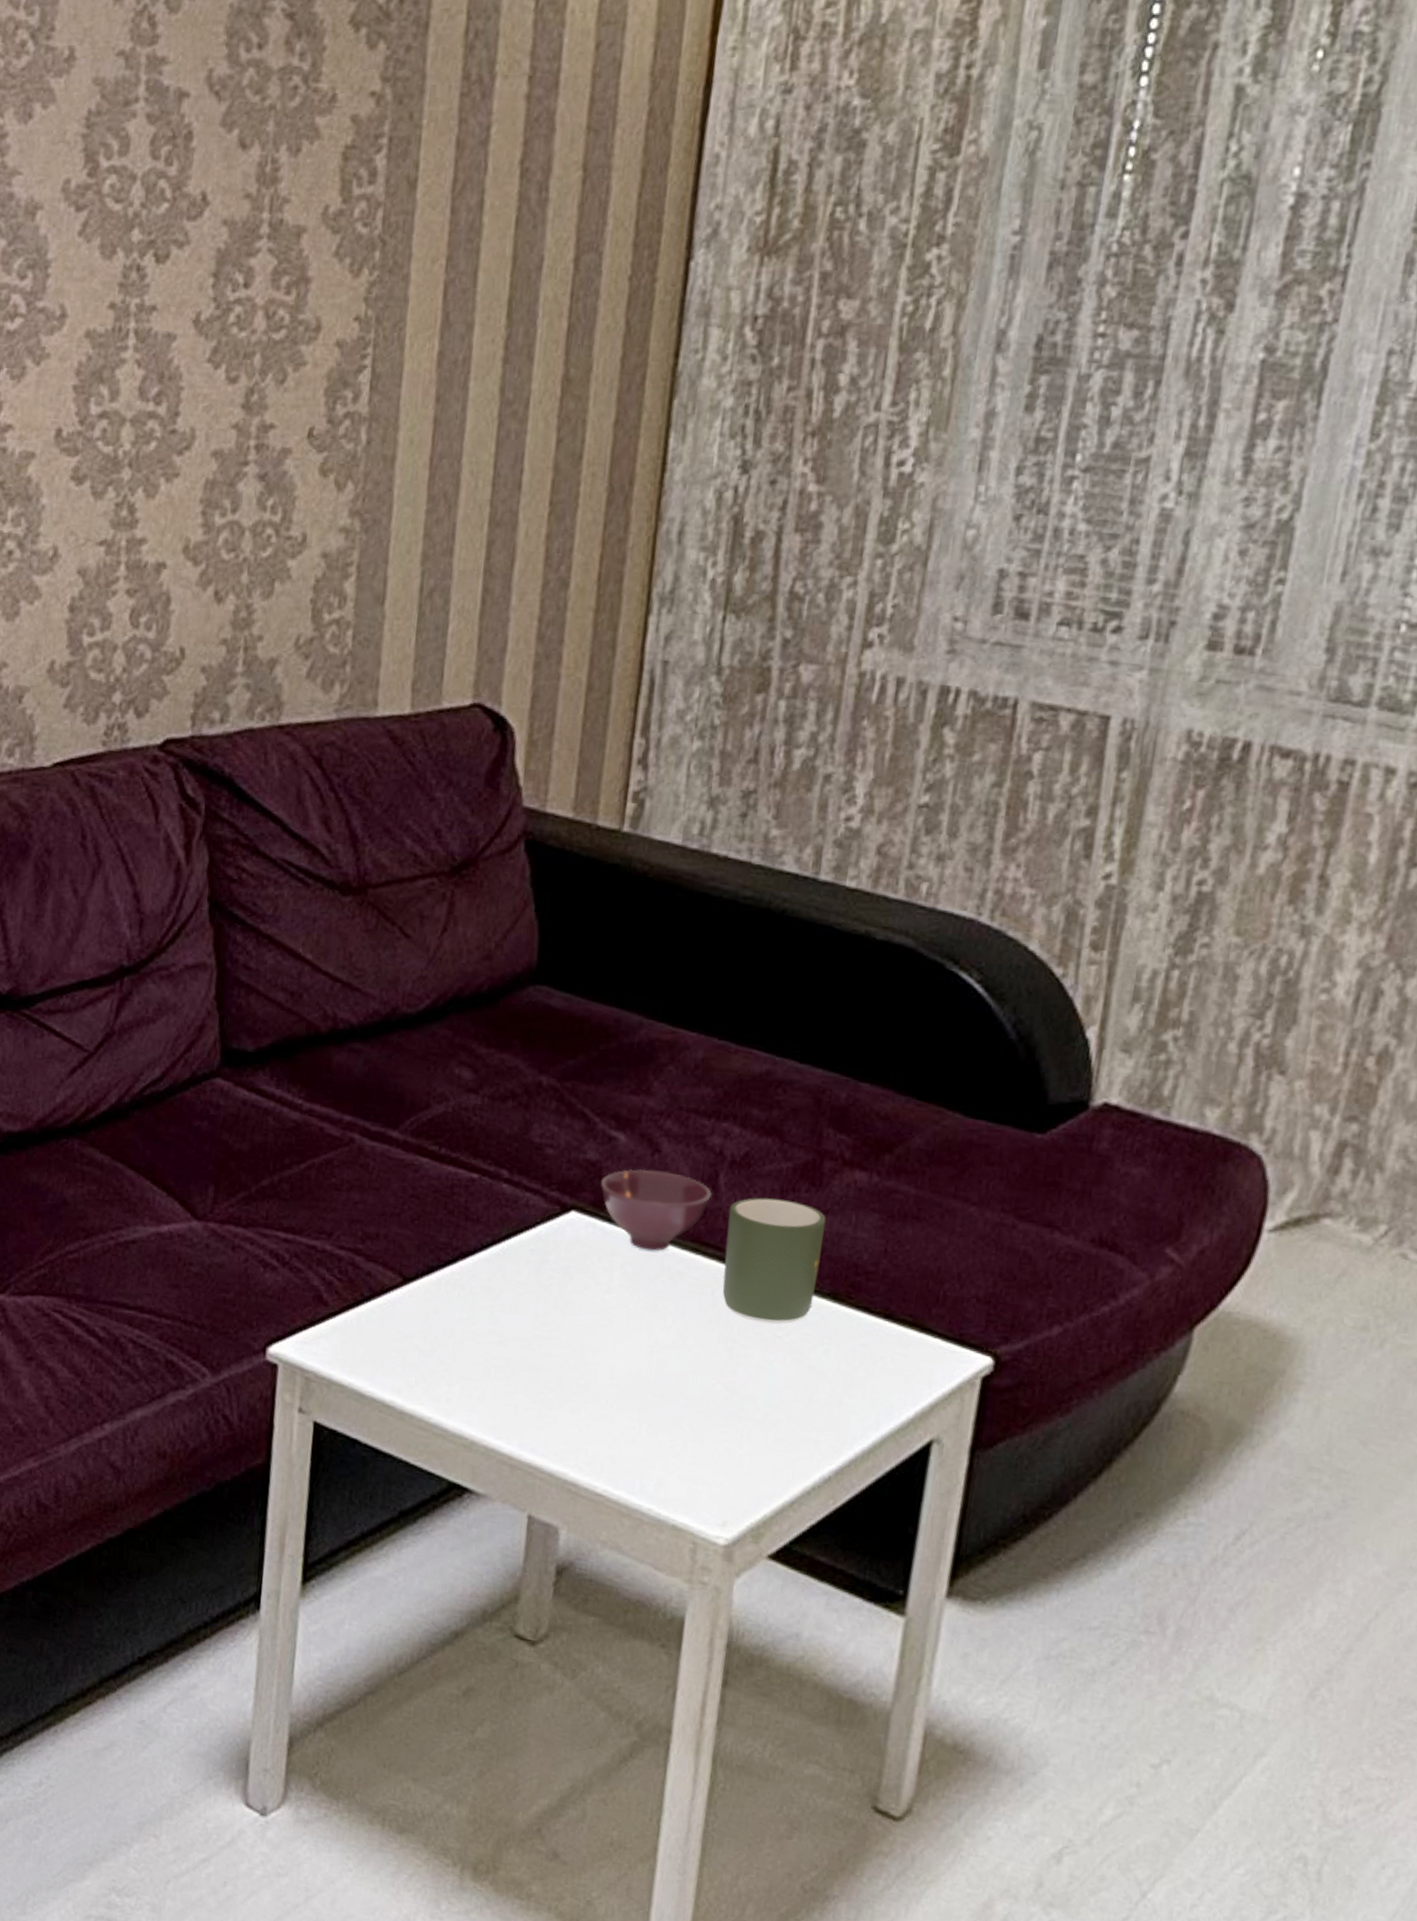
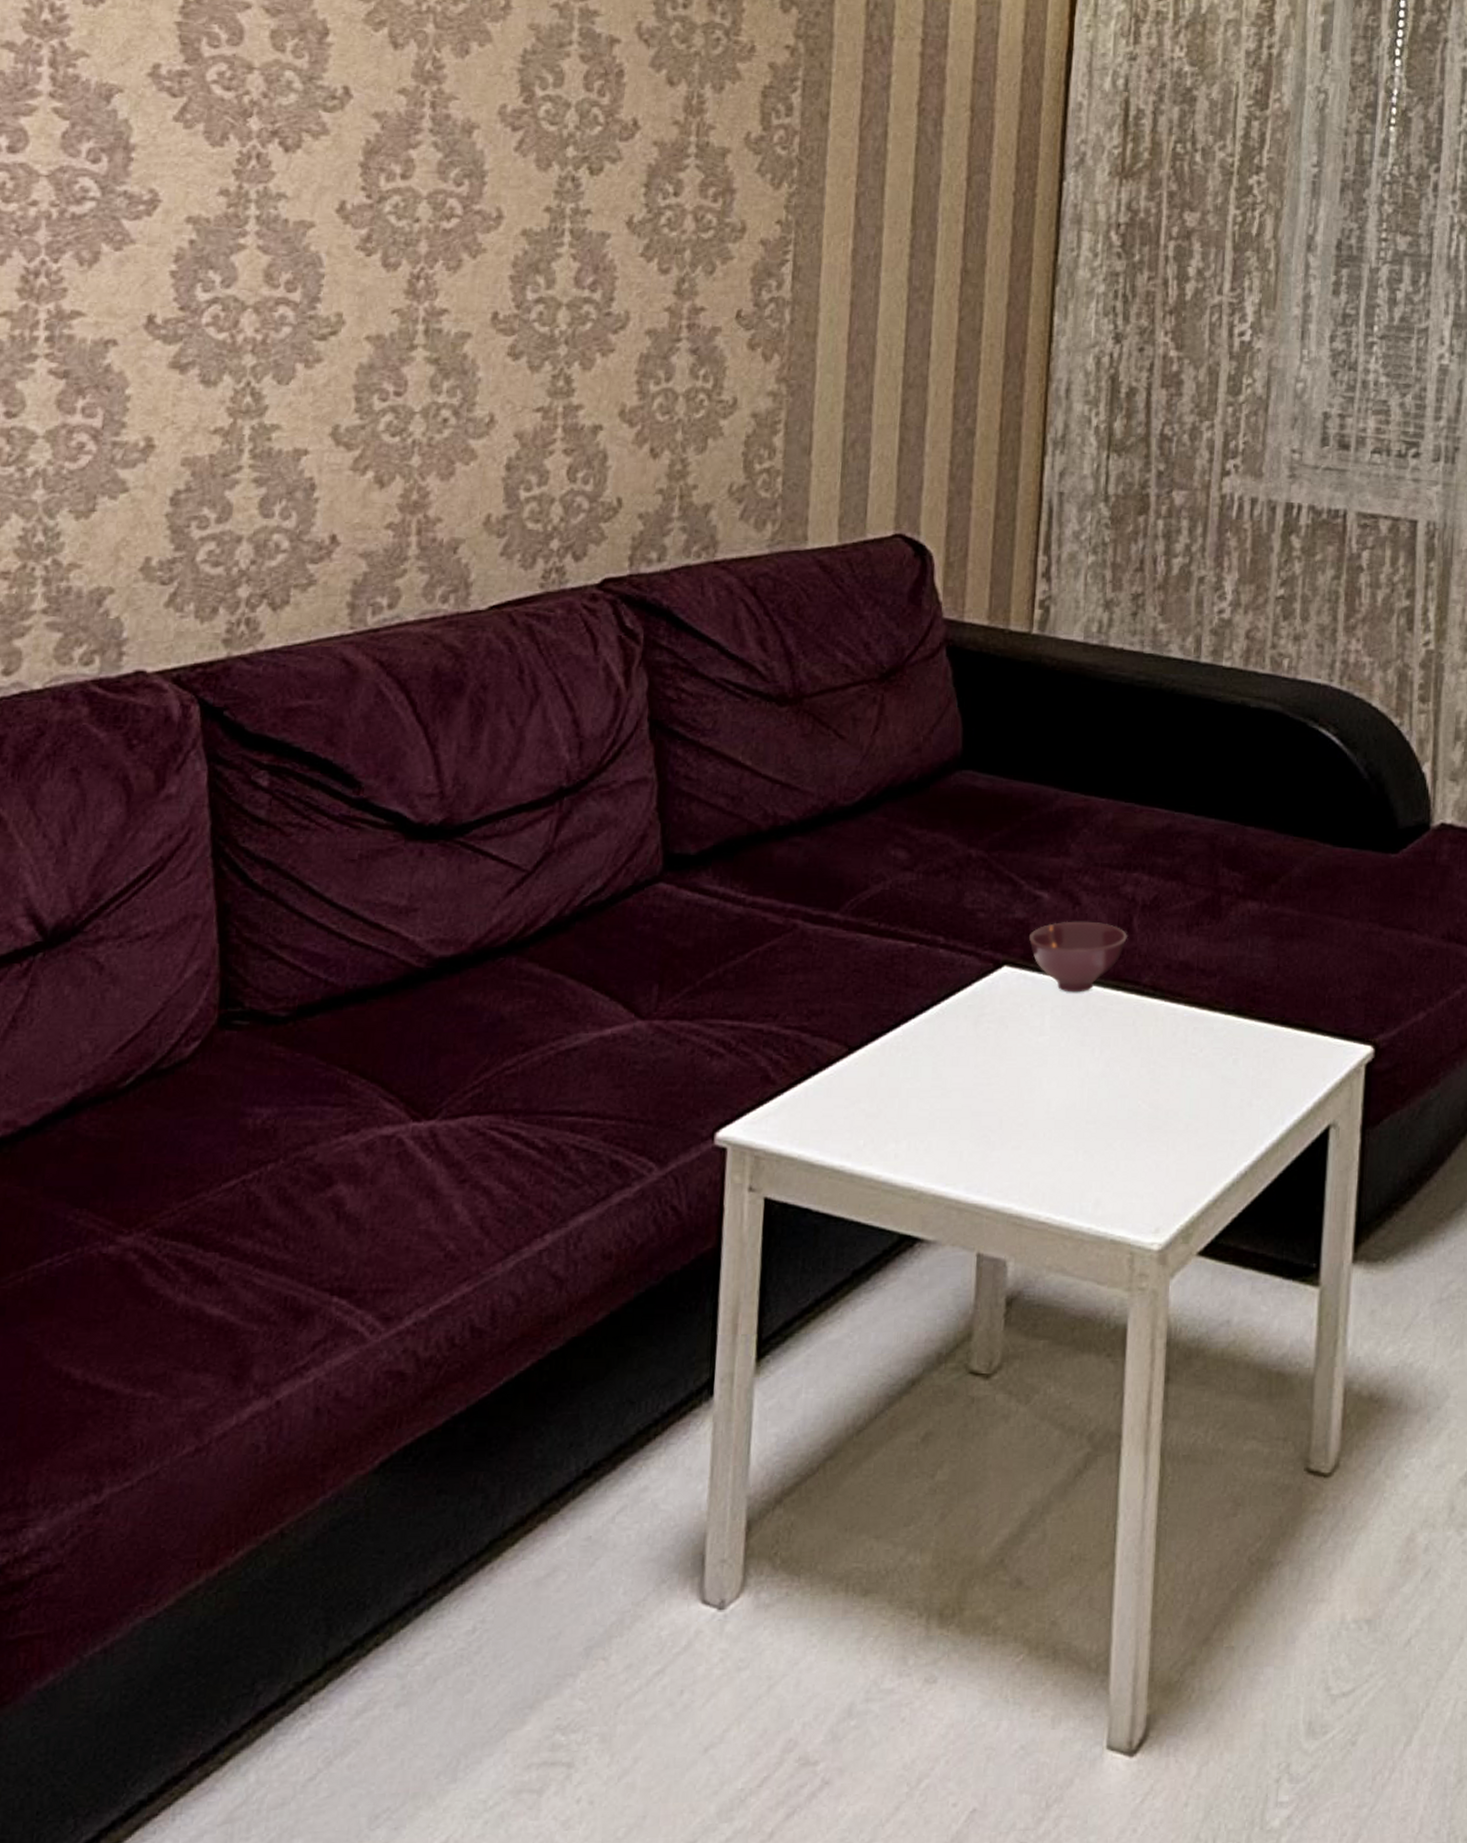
mug: present [722,1197,826,1324] -> none [1142,933,1227,1043]

